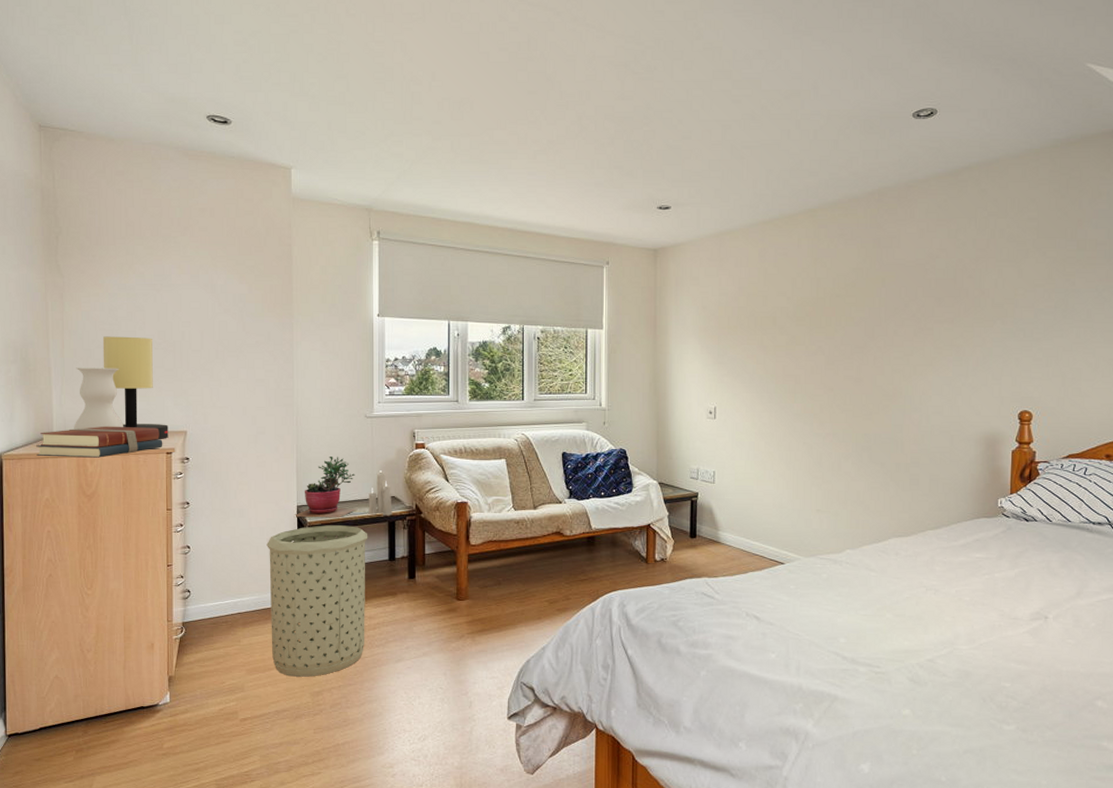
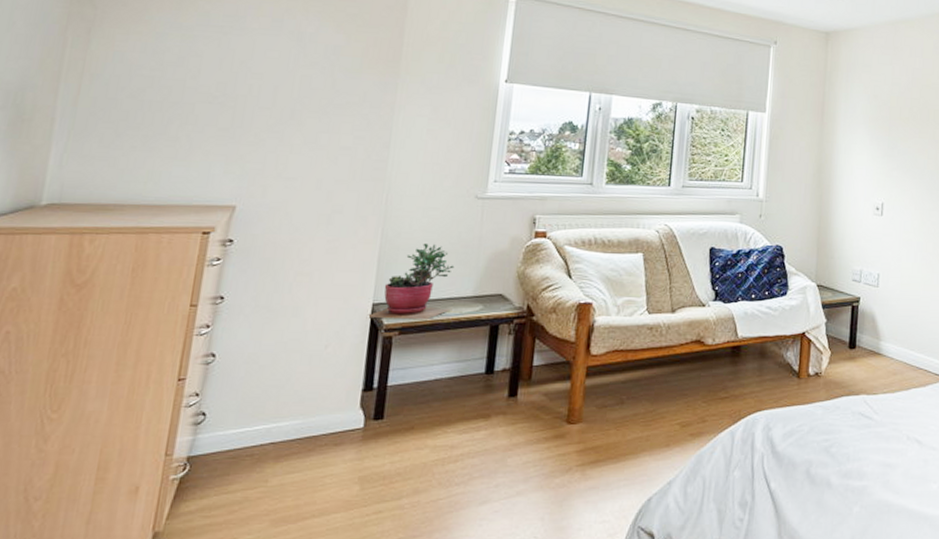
books: present [36,426,163,458] -> none [10,195,200,236]
vase: present [74,367,123,430] -> none [73,120,155,199]
table lamp: present [102,336,169,439] -> none [131,83,211,215]
laundry basket: present [267,525,368,677] -> none [310,328,462,528]
candle: present [368,470,392,516] -> none [465,262,499,318]

